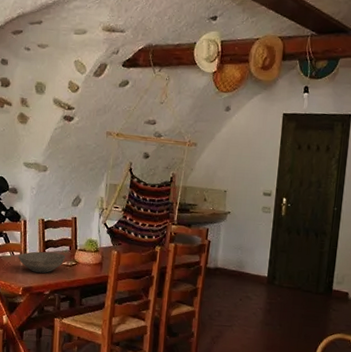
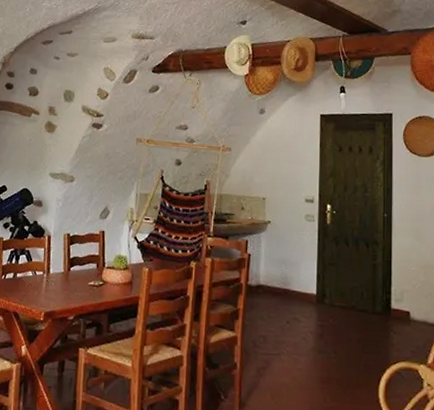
bowl: present [17,251,66,273] -> none [40,270,93,295]

